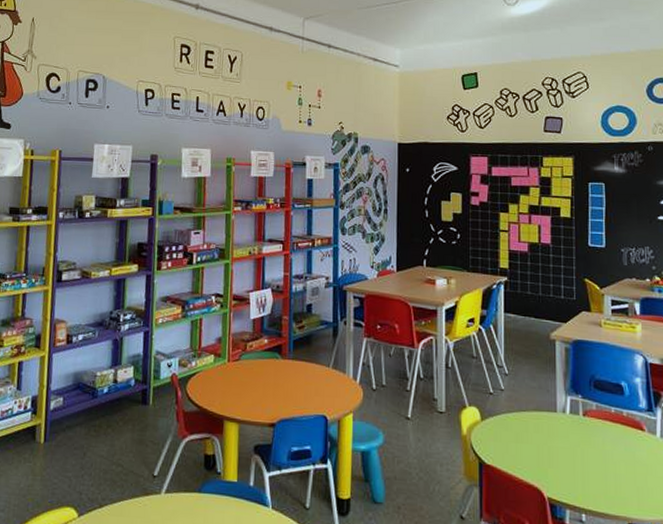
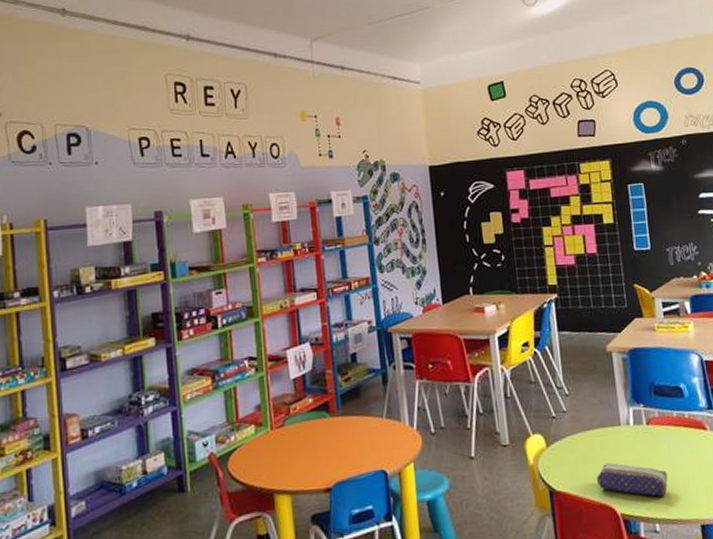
pencil case: none [527,446,599,489] -> present [597,463,668,497]

